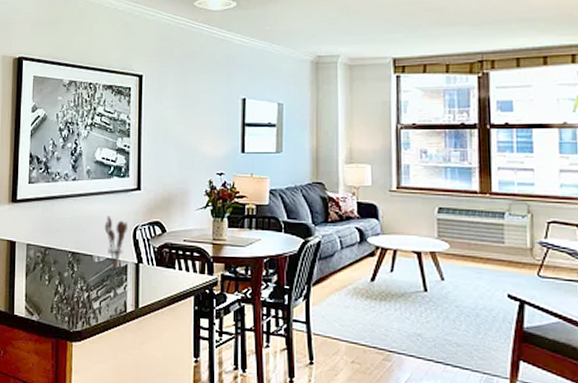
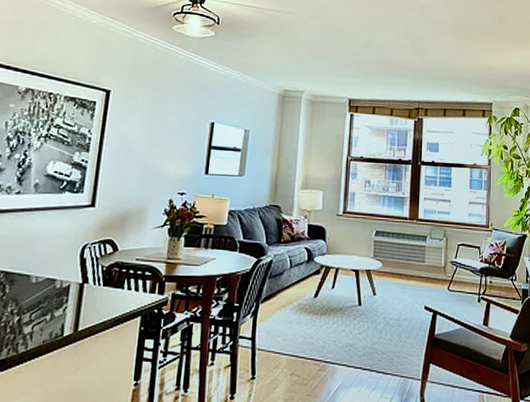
utensil holder: present [104,216,127,269] -> none [47,233,76,290]

